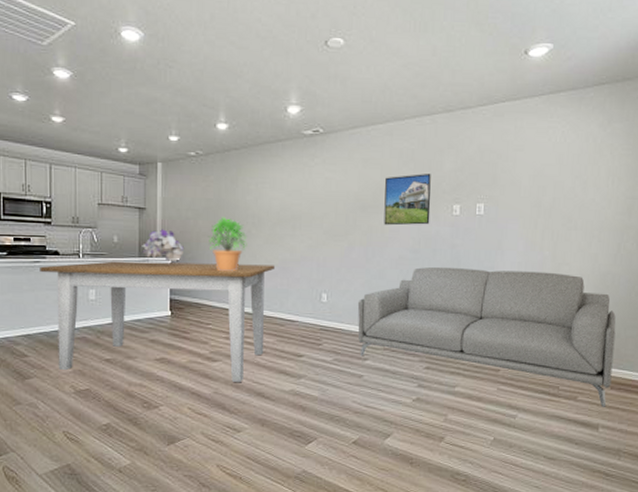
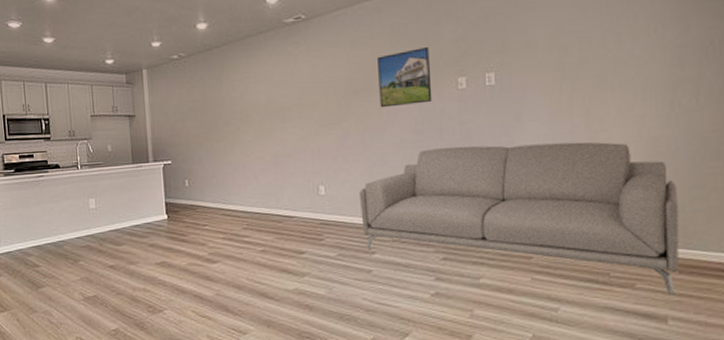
table: present [40,261,276,382] -> none [43,160,268,283]
bouquet: present [142,229,184,261] -> none [134,134,175,165]
potted plant: present [209,217,247,271] -> none [198,116,237,171]

